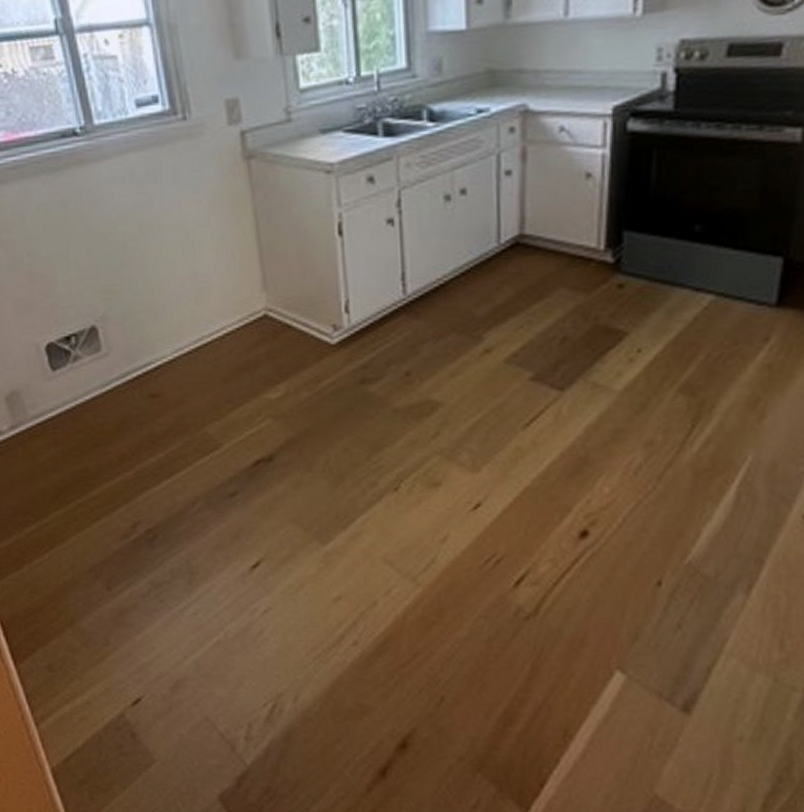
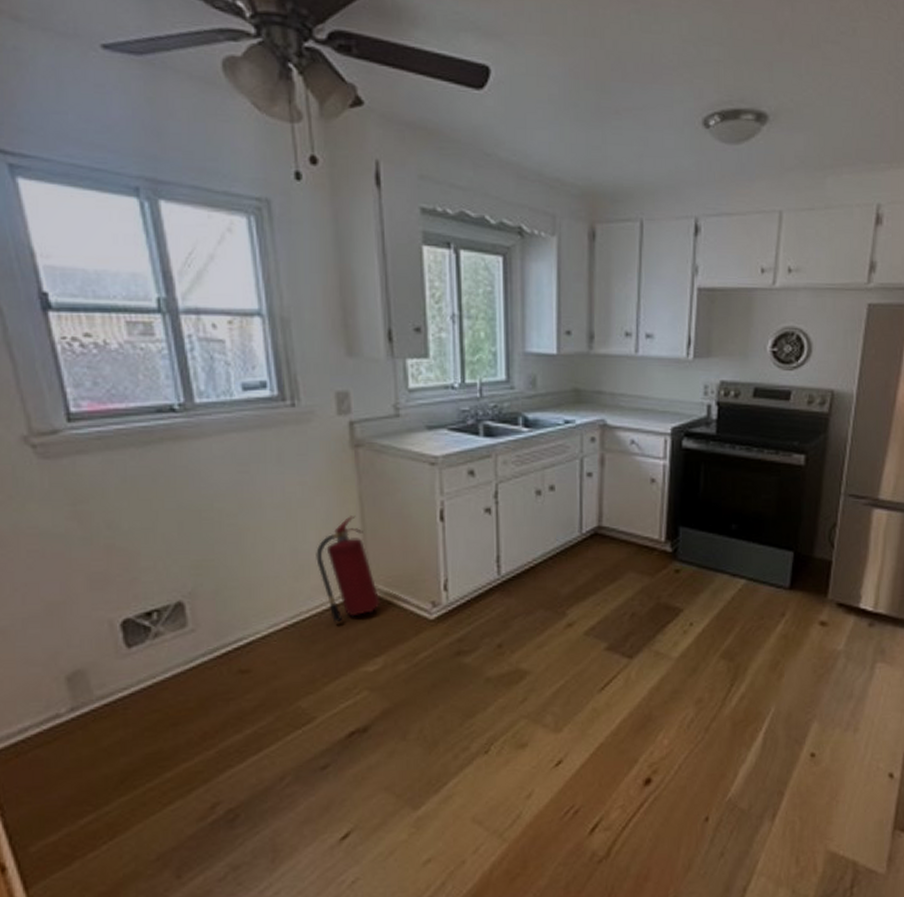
fire extinguisher: none [214,234,280,348] -> present [316,516,381,623]

